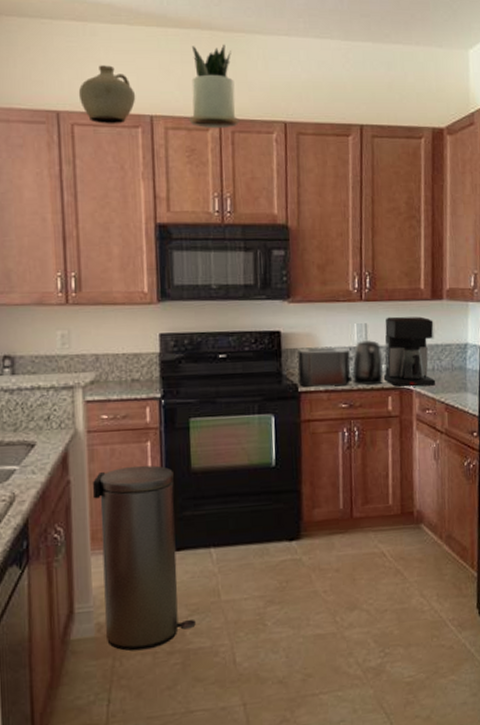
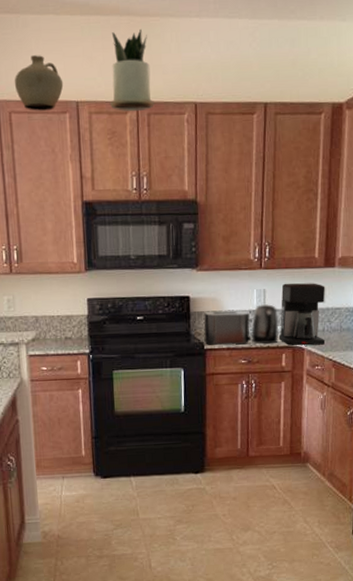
pedal bin: present [92,465,196,651] -> none [36,409,120,554]

